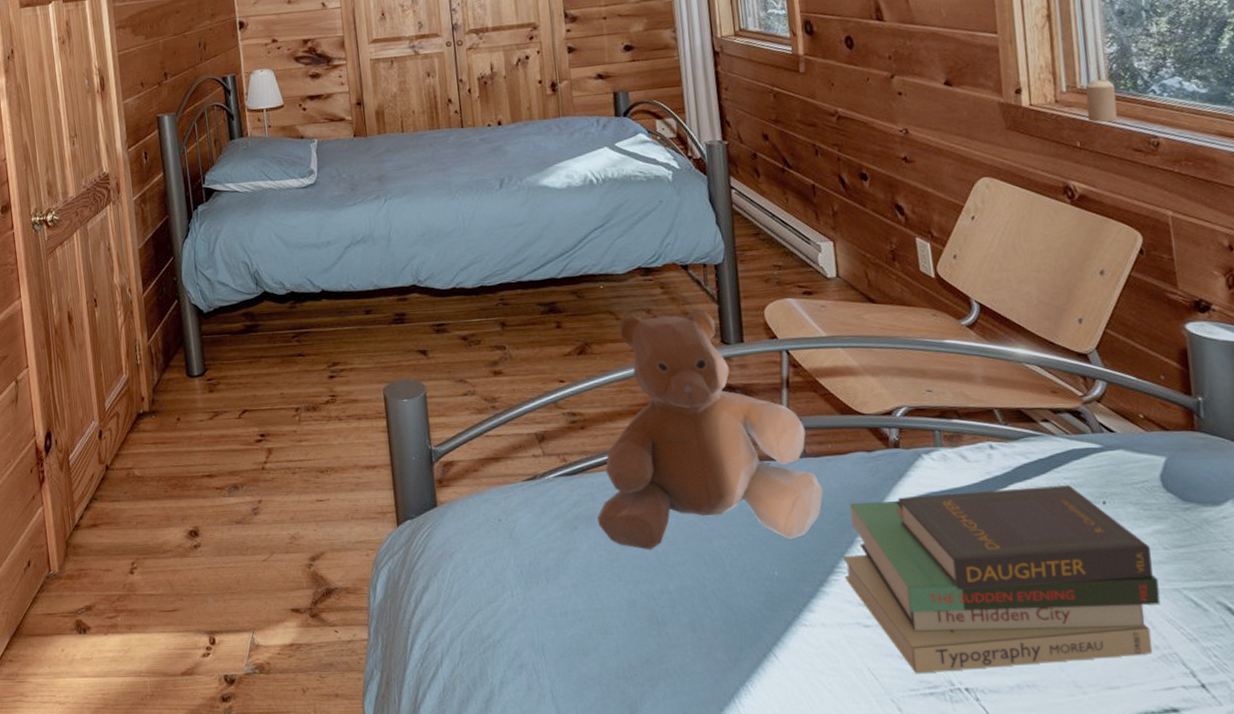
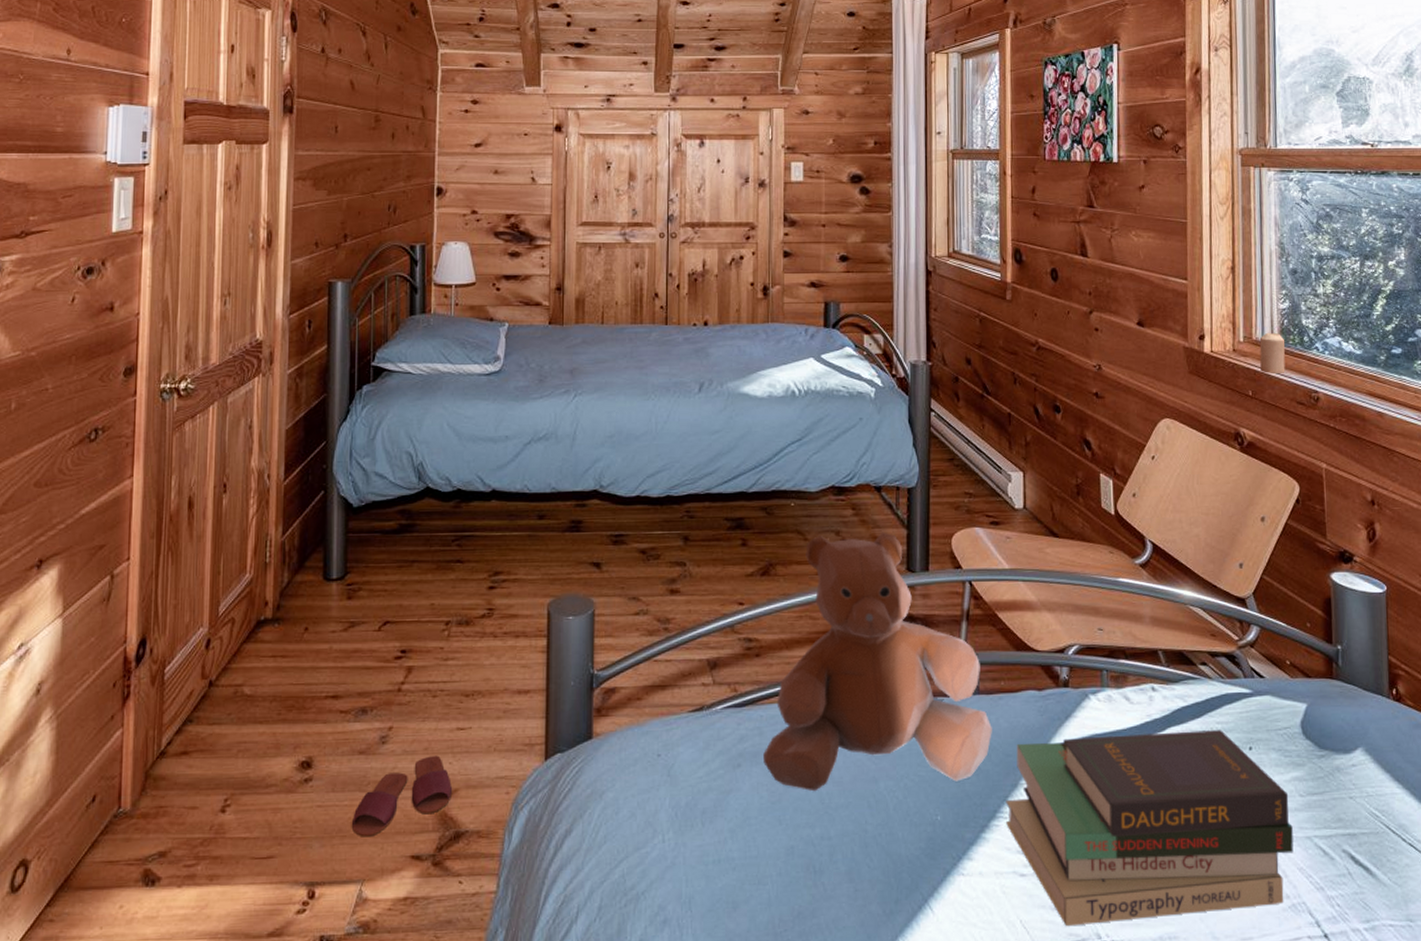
slippers: none [237,524,320,594] -> present [351,755,452,837]

